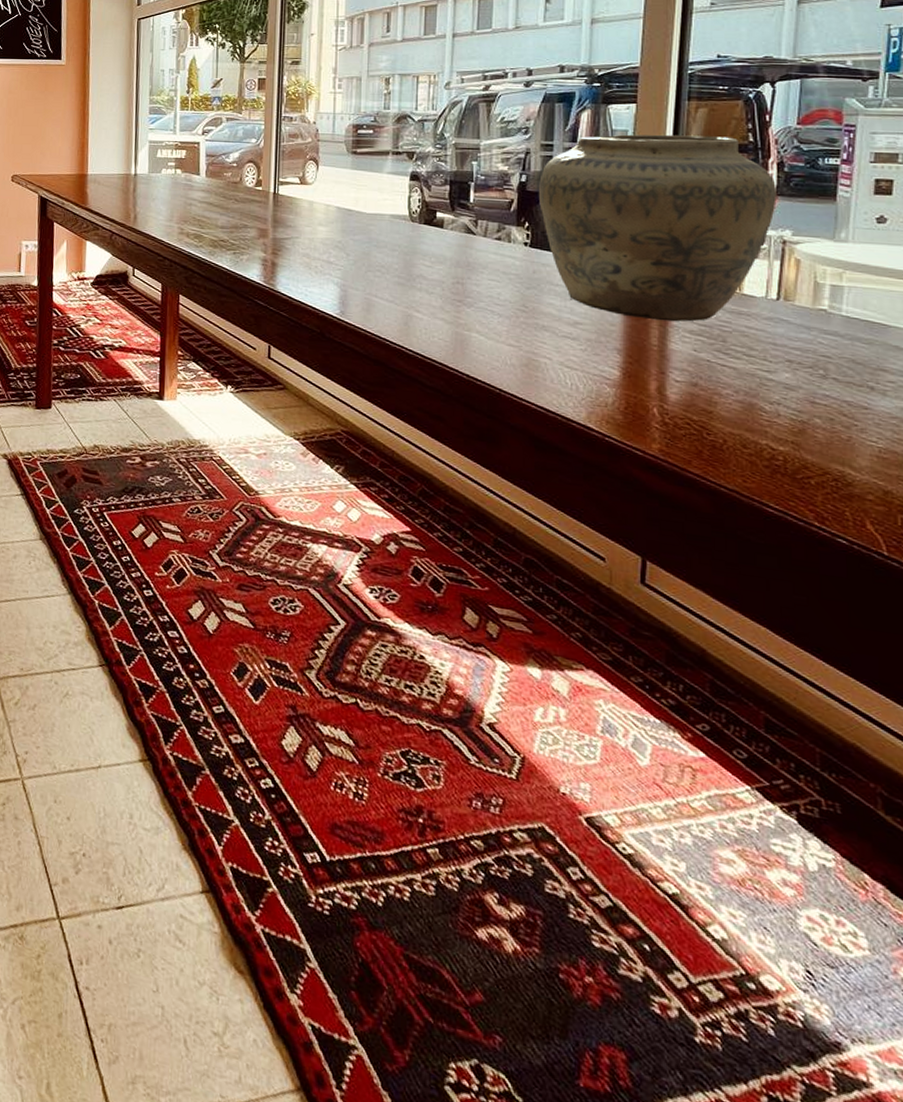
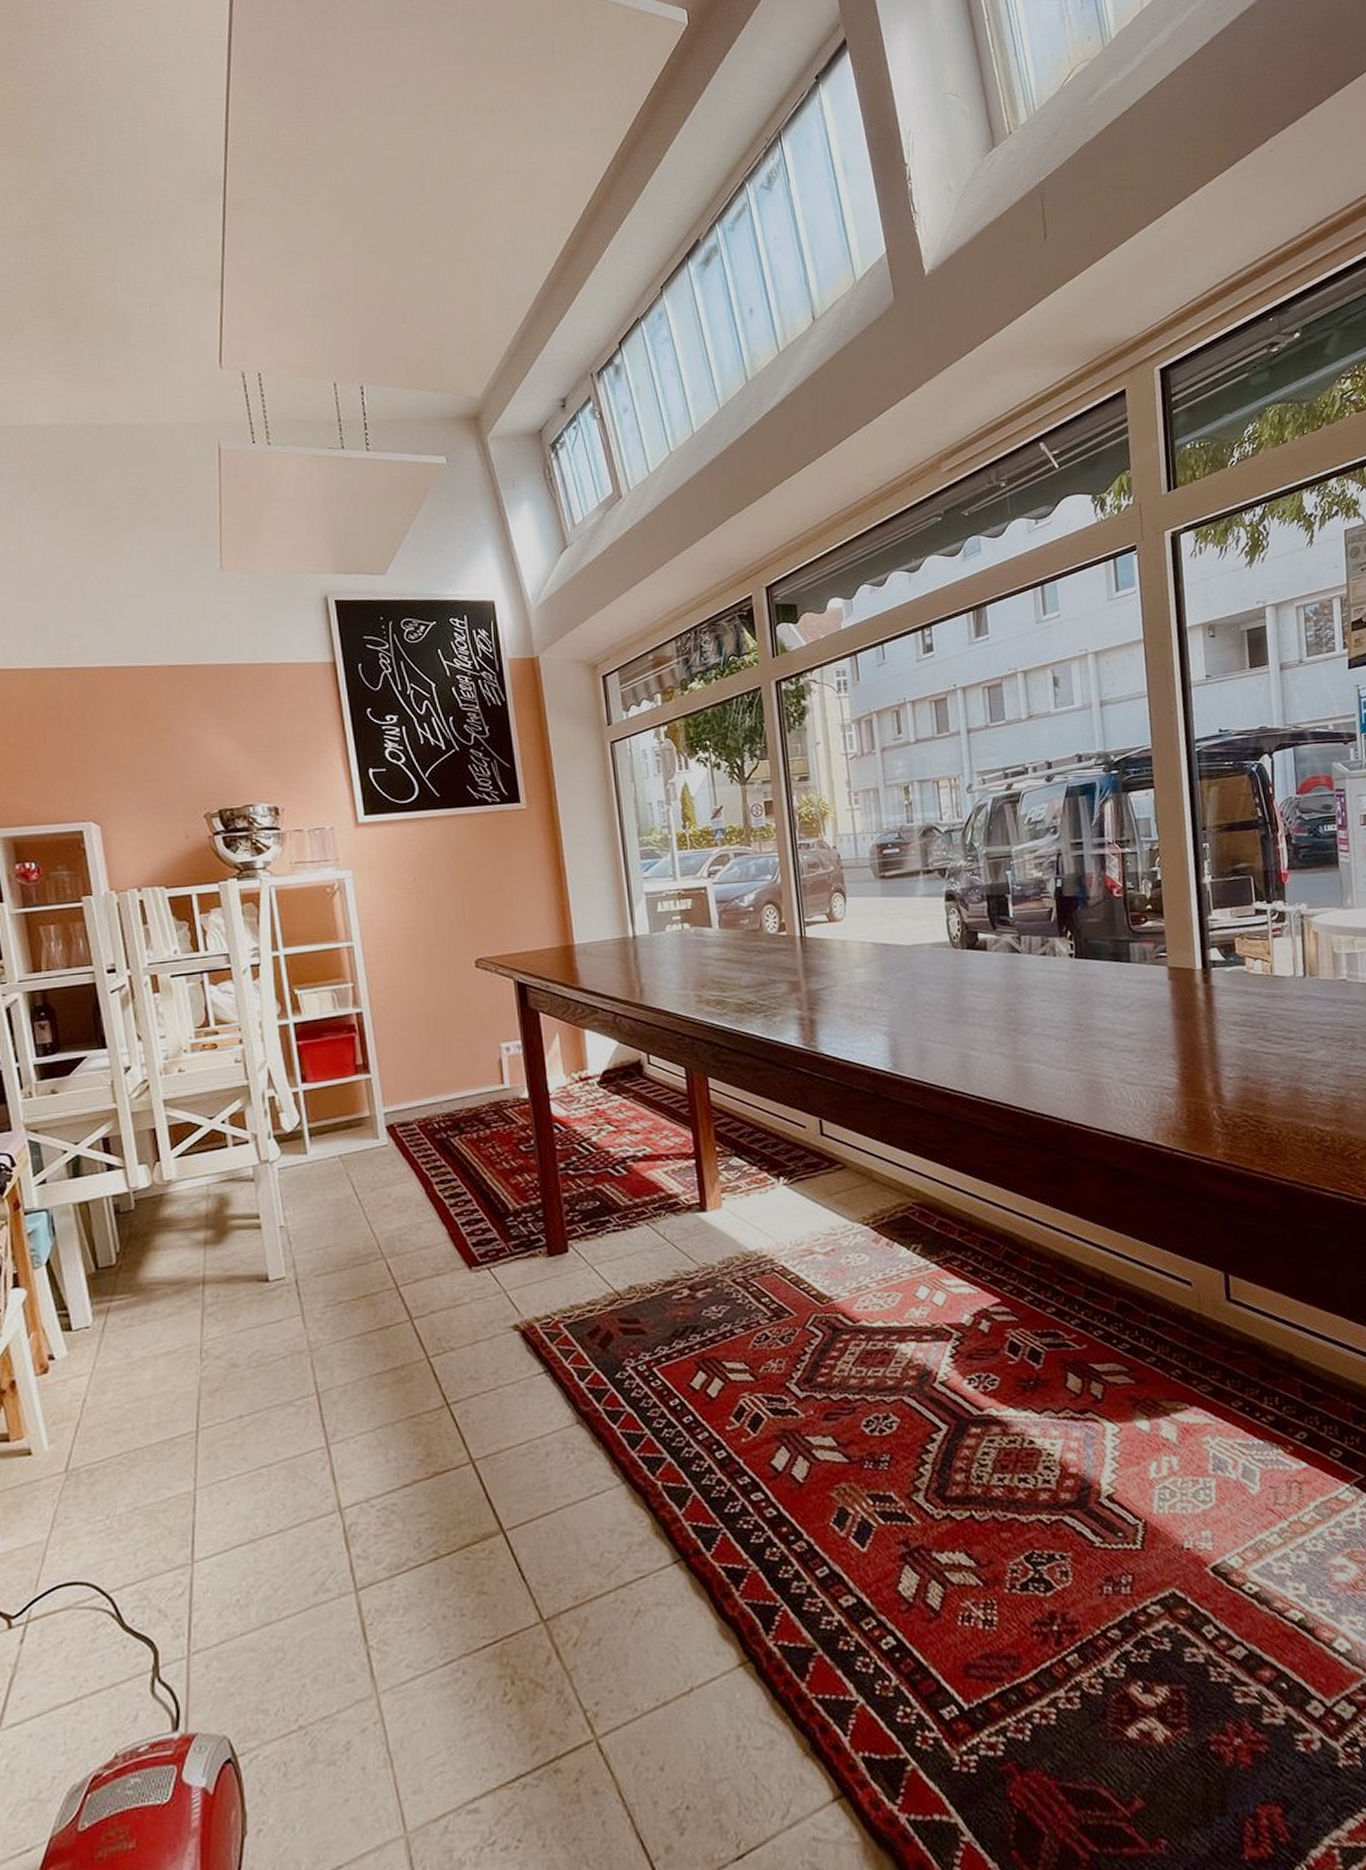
vase: present [539,134,777,322] -> none [1074,814,1291,1018]

